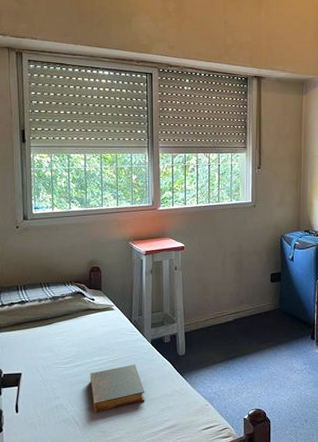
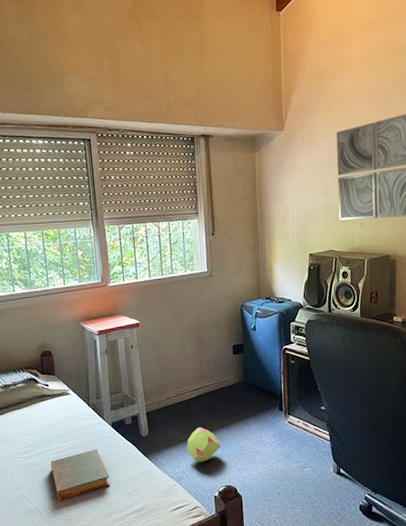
ball: none [220,349,253,384] -> present [186,427,221,462]

